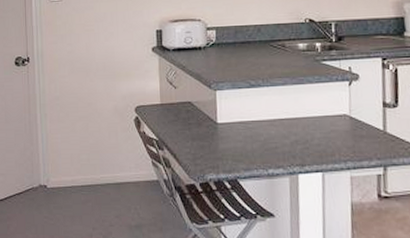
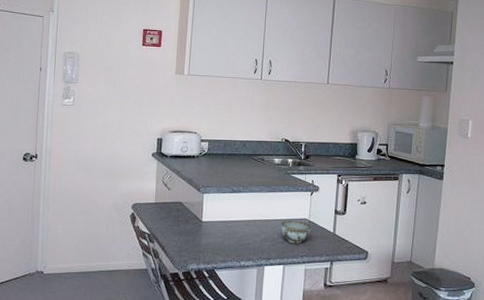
bowl: none [314,117,353,146] -> present [281,220,311,244]

